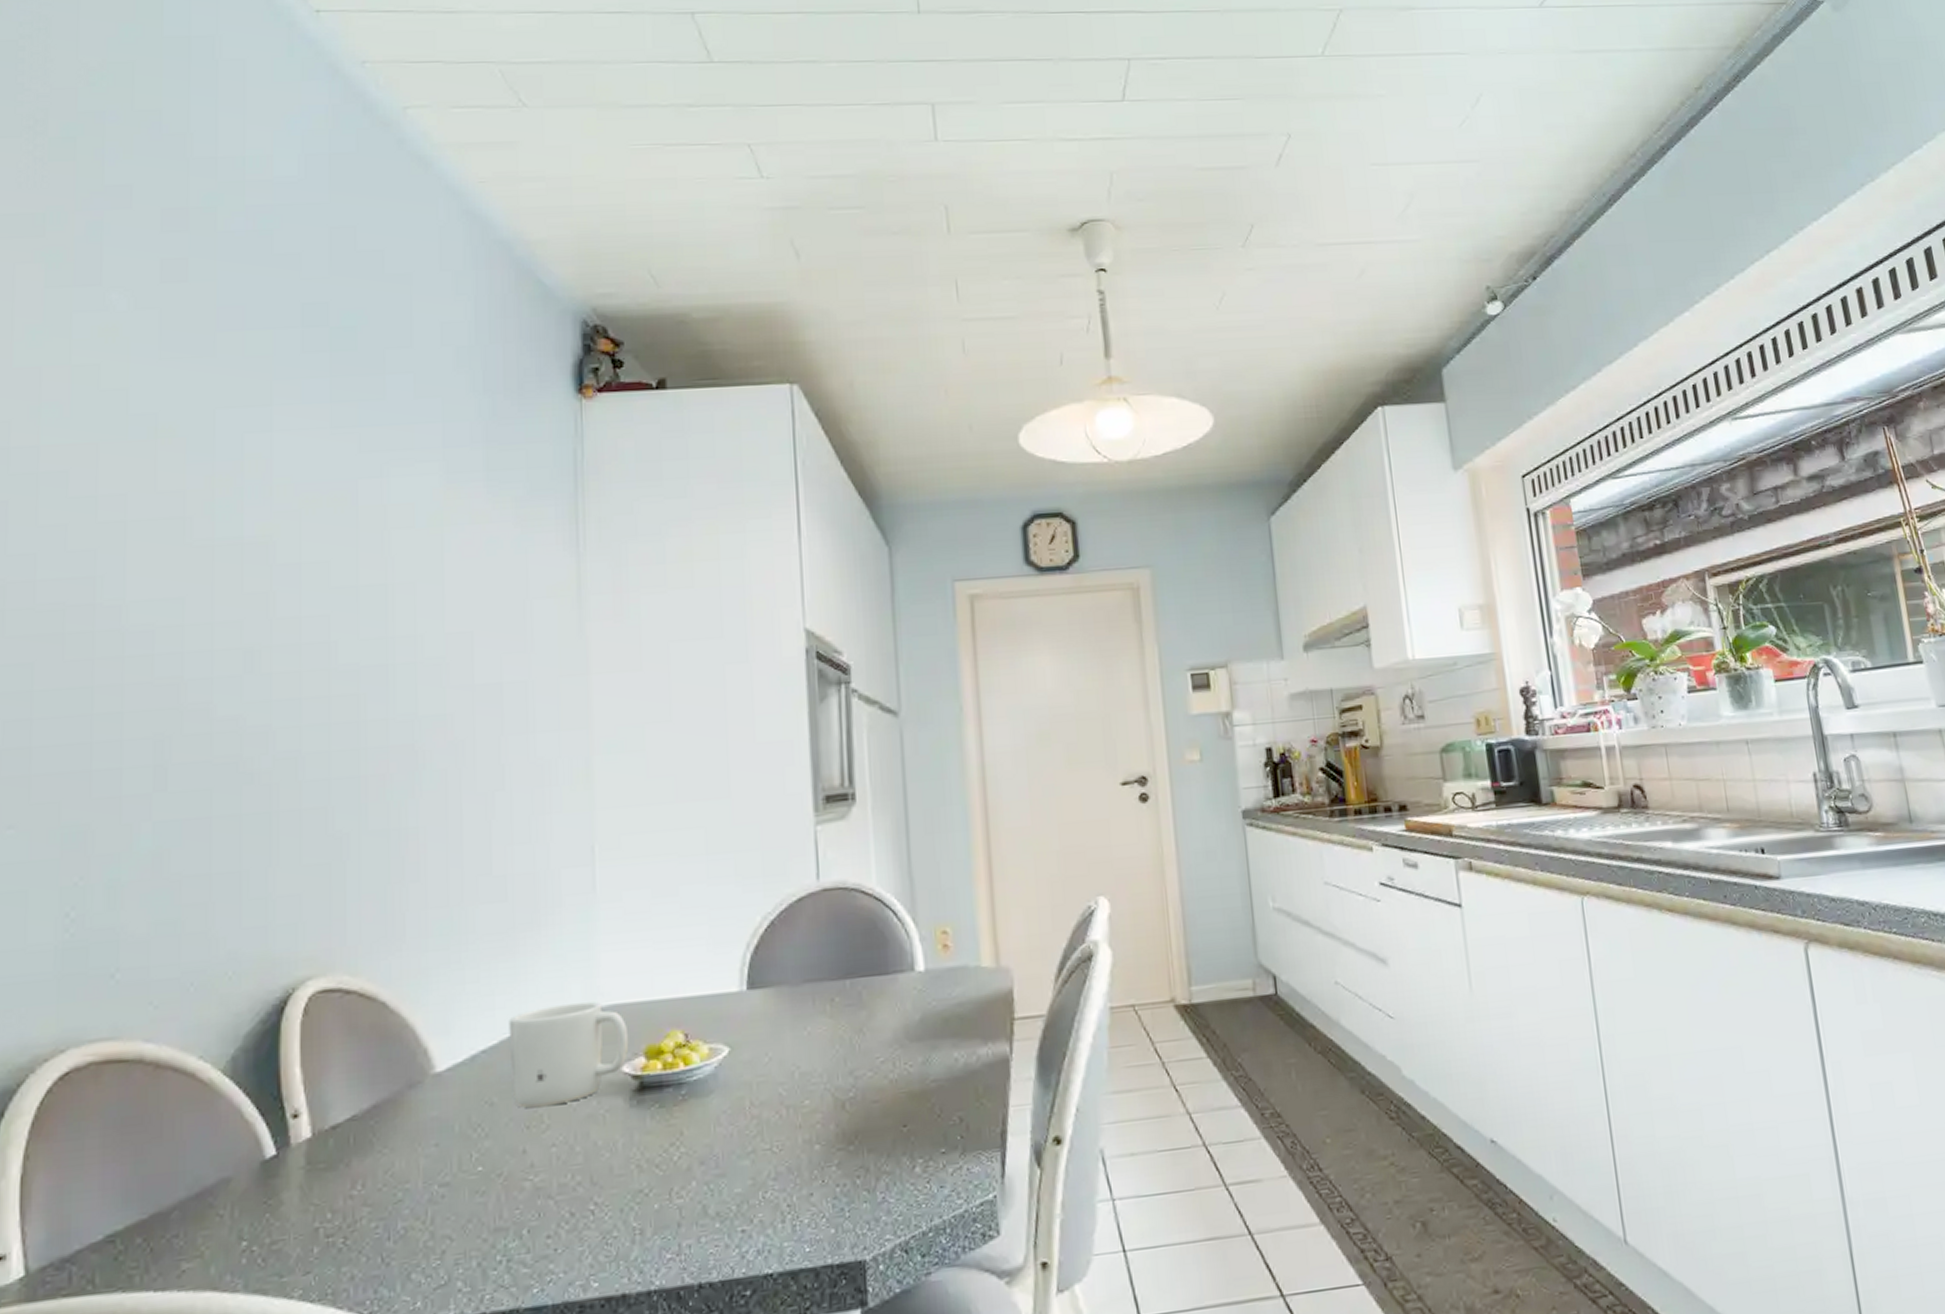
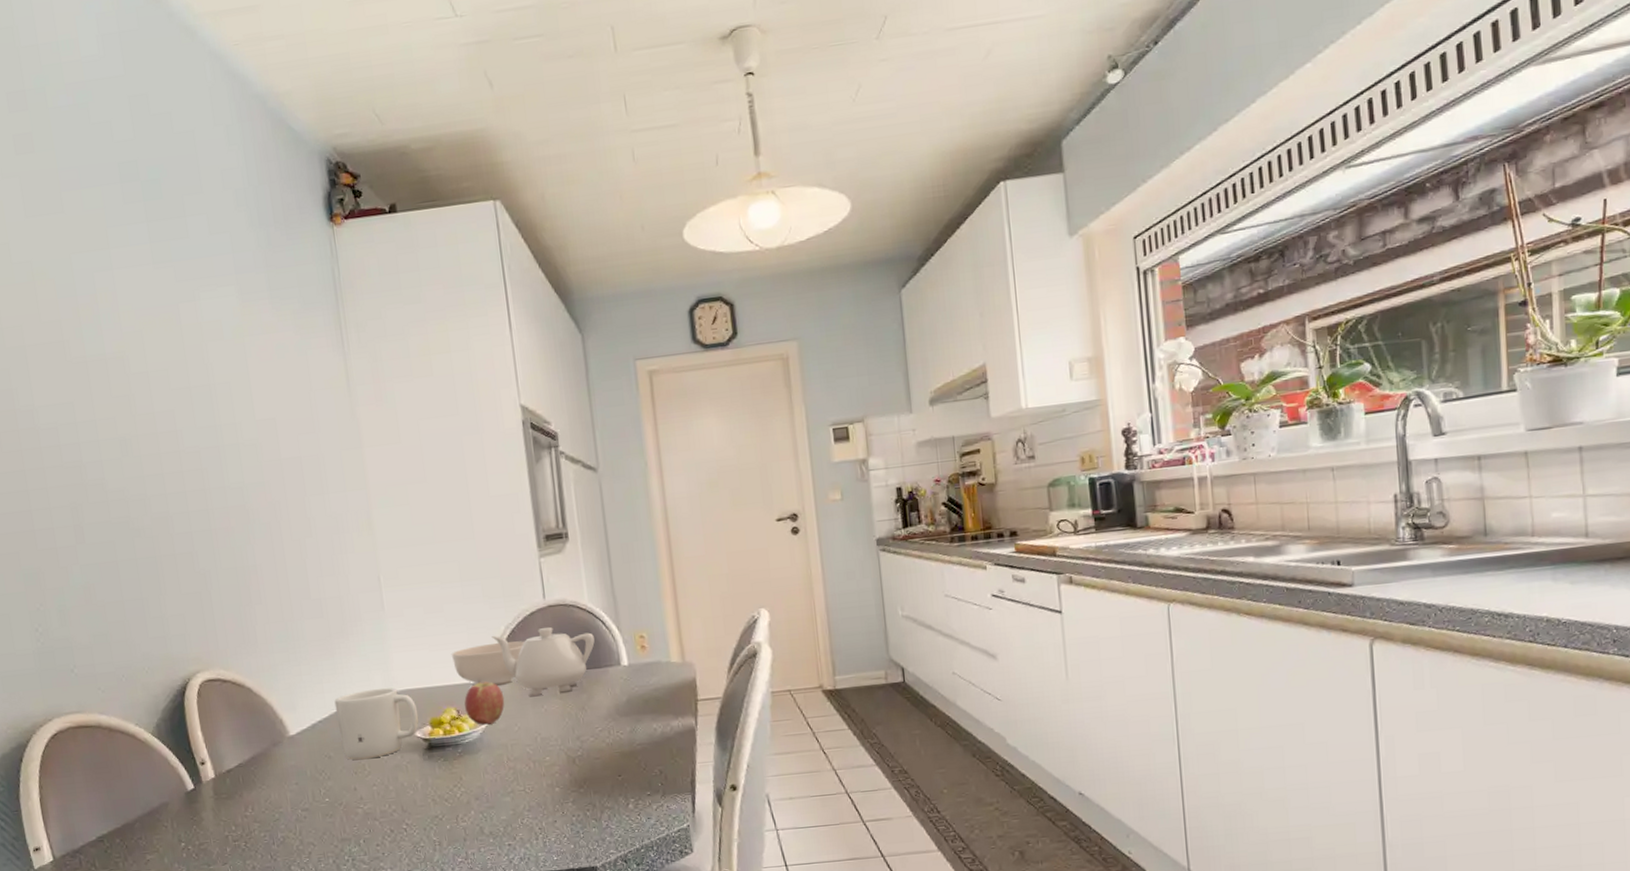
bowl: none [683,936,788,1001] -> present [451,641,525,687]
fruit: none [696,993,753,1057] -> present [464,681,505,726]
teapot: none [742,917,882,1015] -> present [491,626,595,697]

